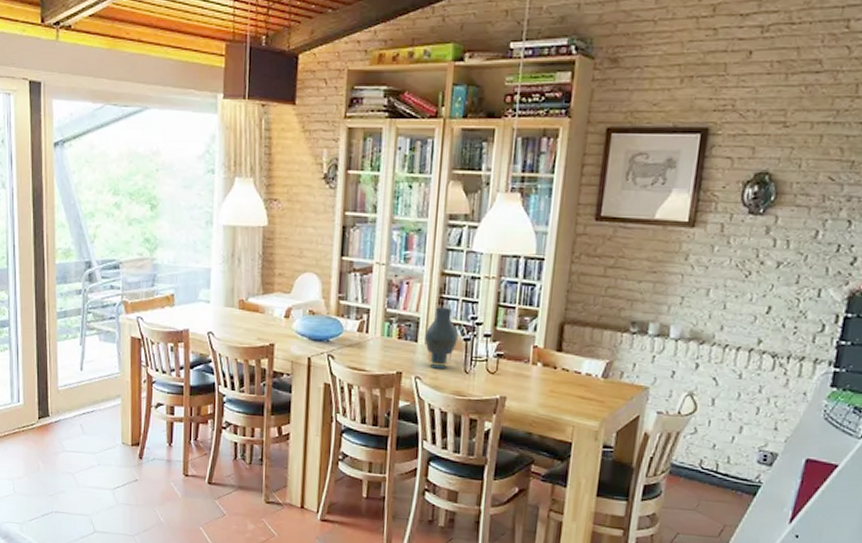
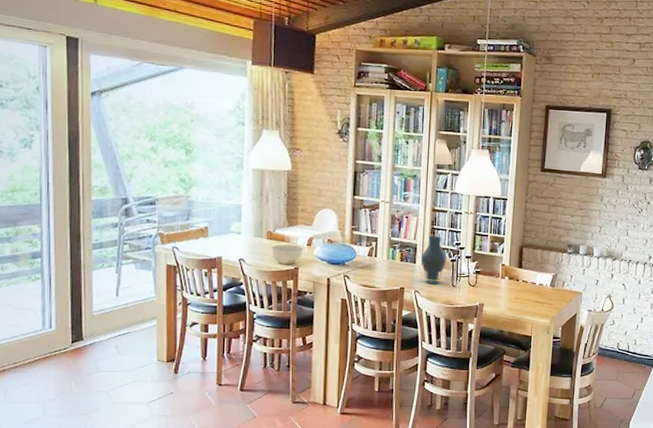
bowl: none [244,316,279,341] -> present [271,245,303,265]

